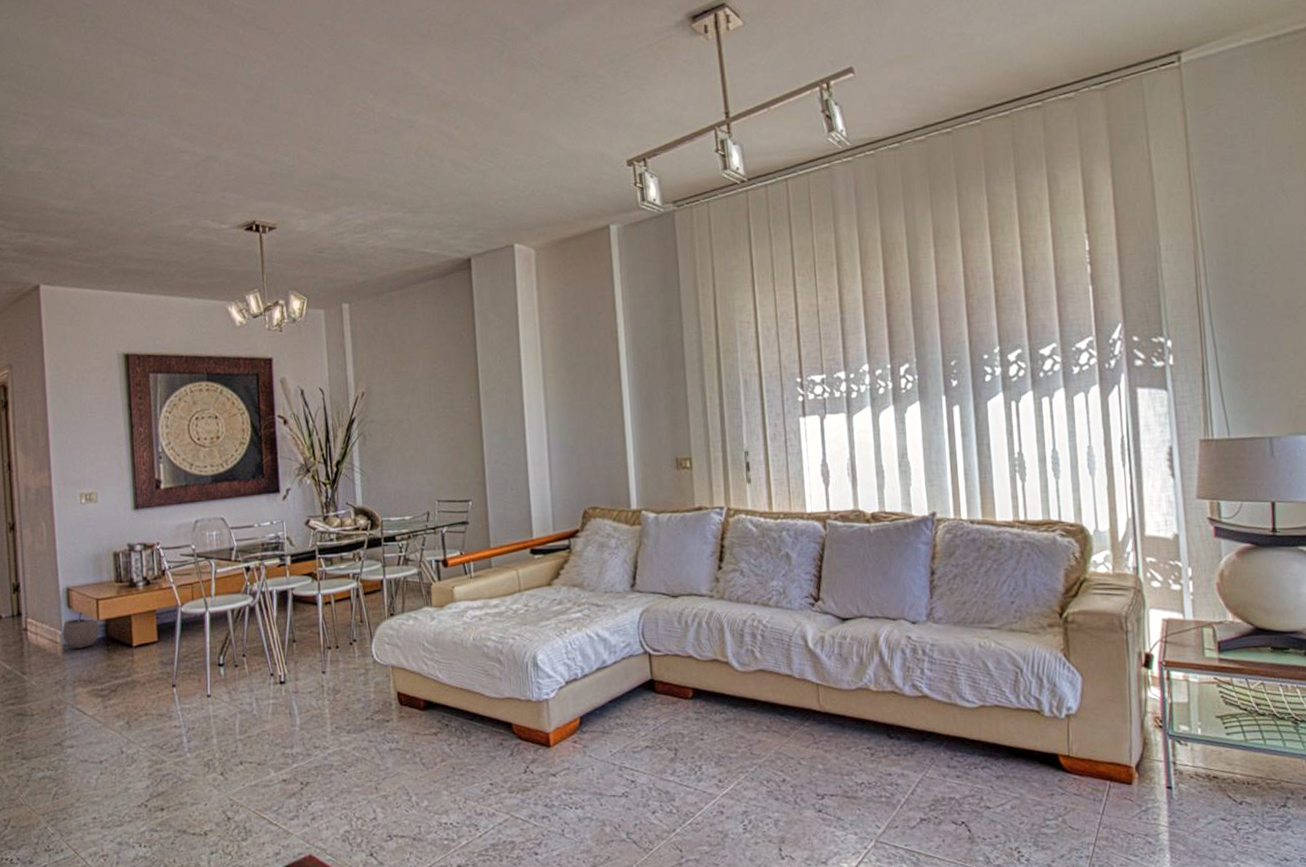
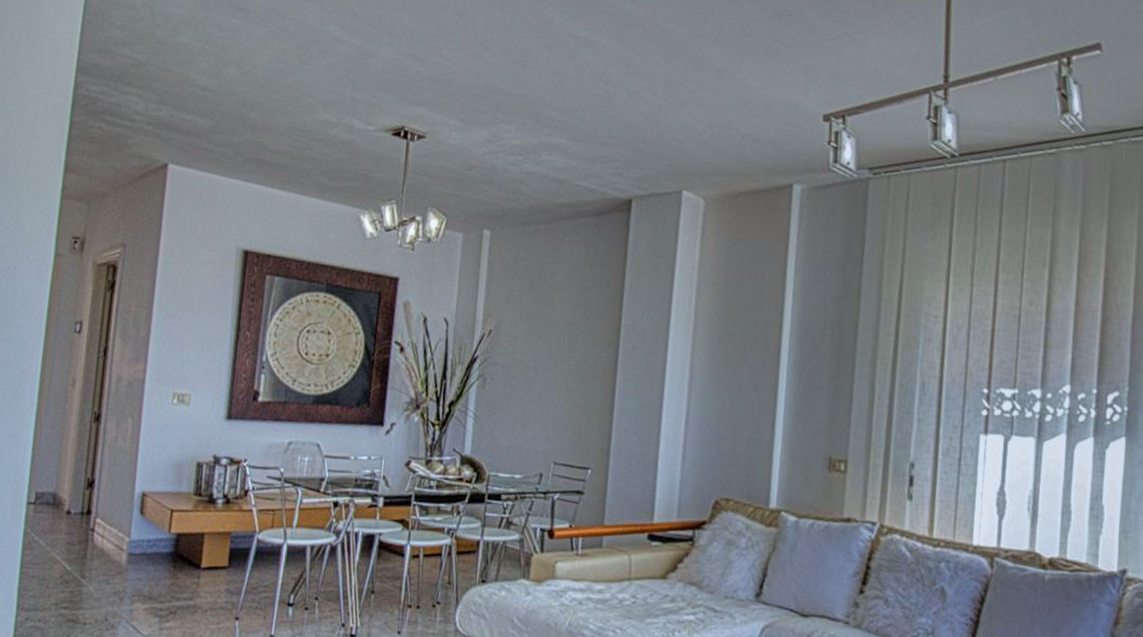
plant pot: present [62,612,100,649] -> none [129,521,170,561]

